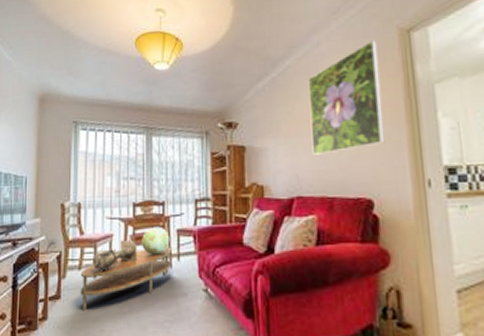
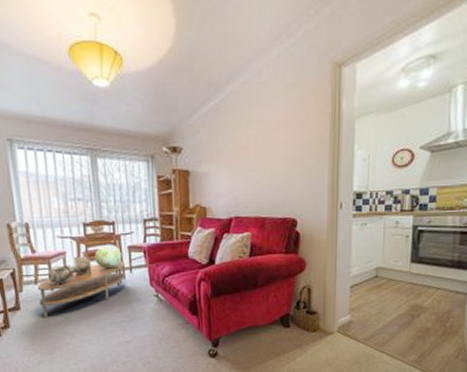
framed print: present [308,40,385,155] -> none [248,71,311,180]

